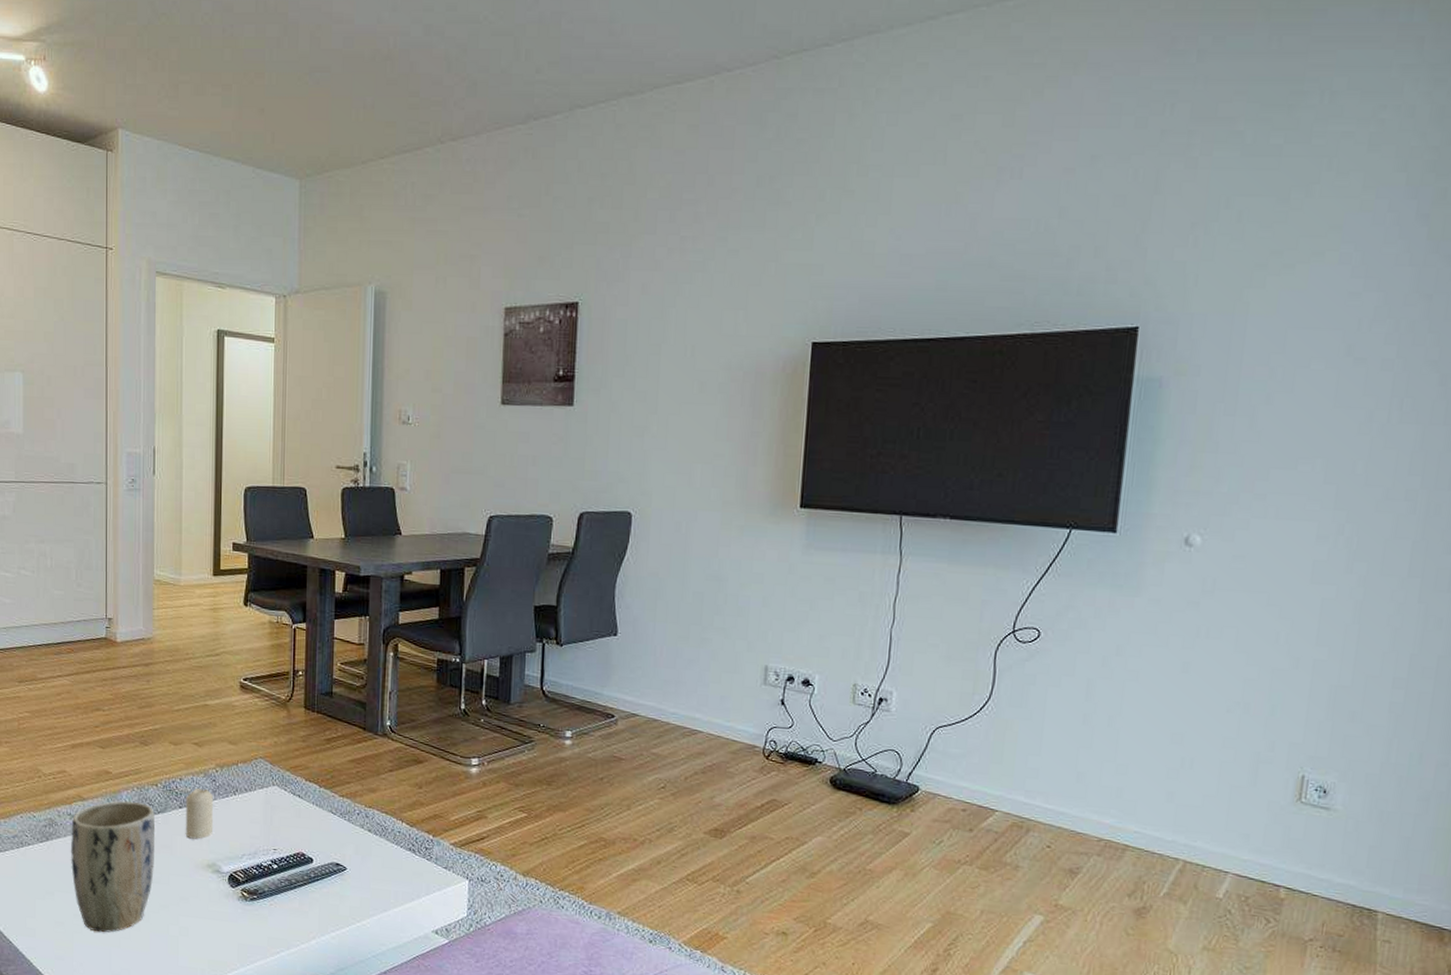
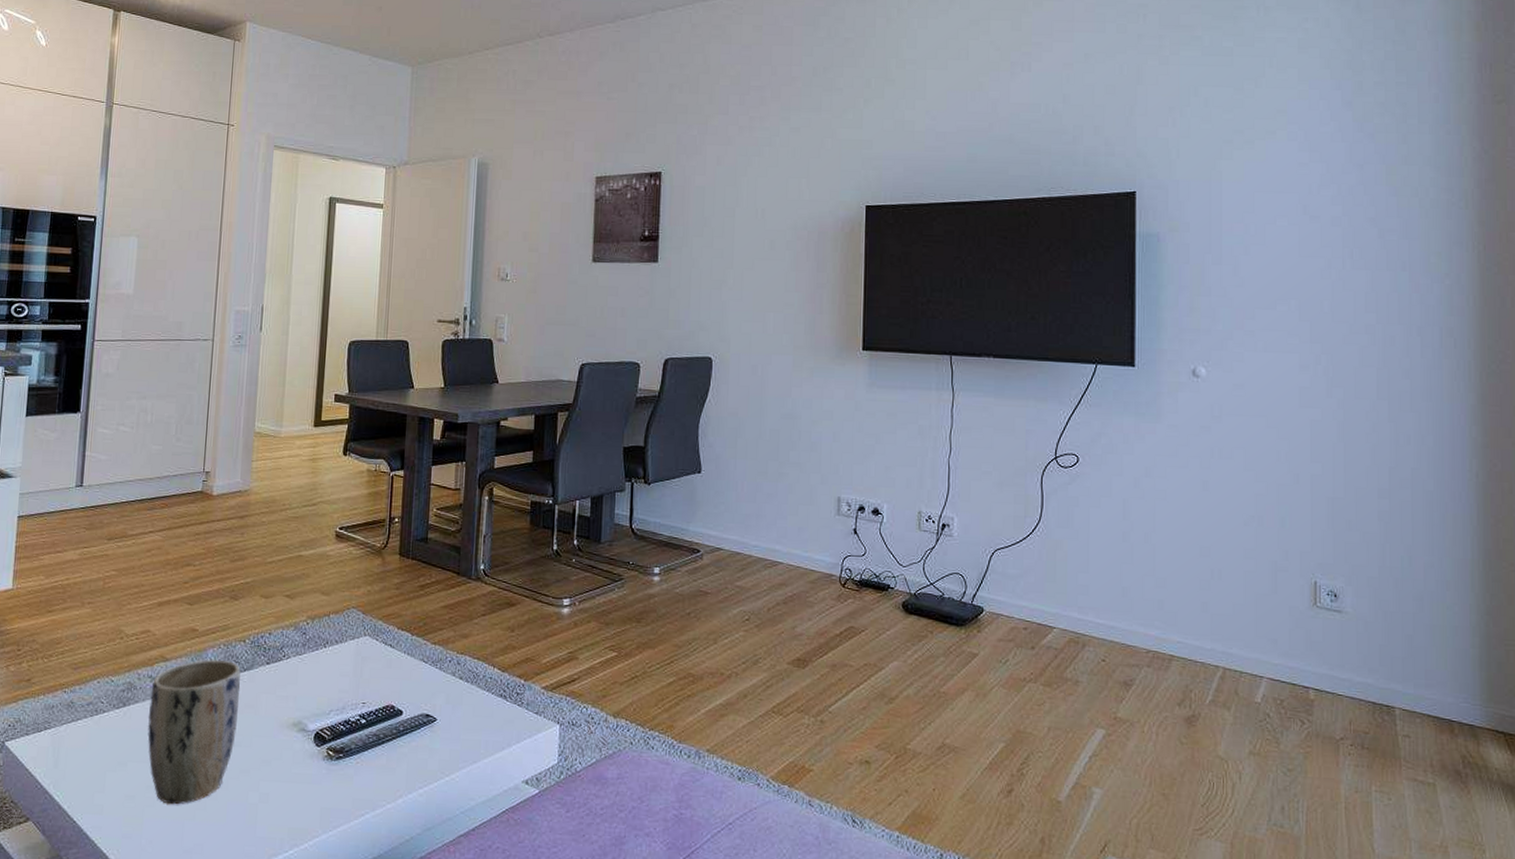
candle: present [185,787,214,840] -> none [271,641,304,698]

